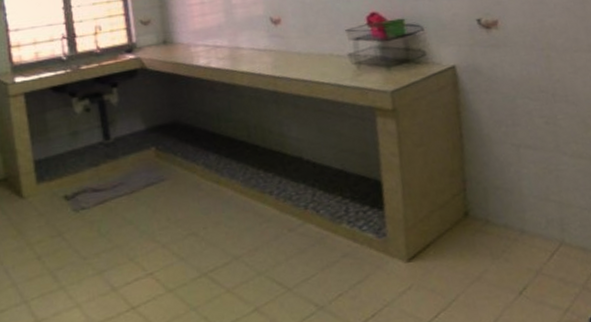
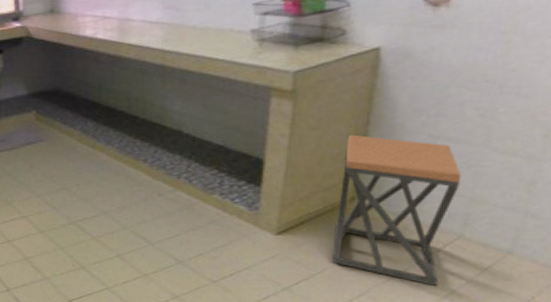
stool: none [448,148,558,300] -> present [332,134,462,287]

